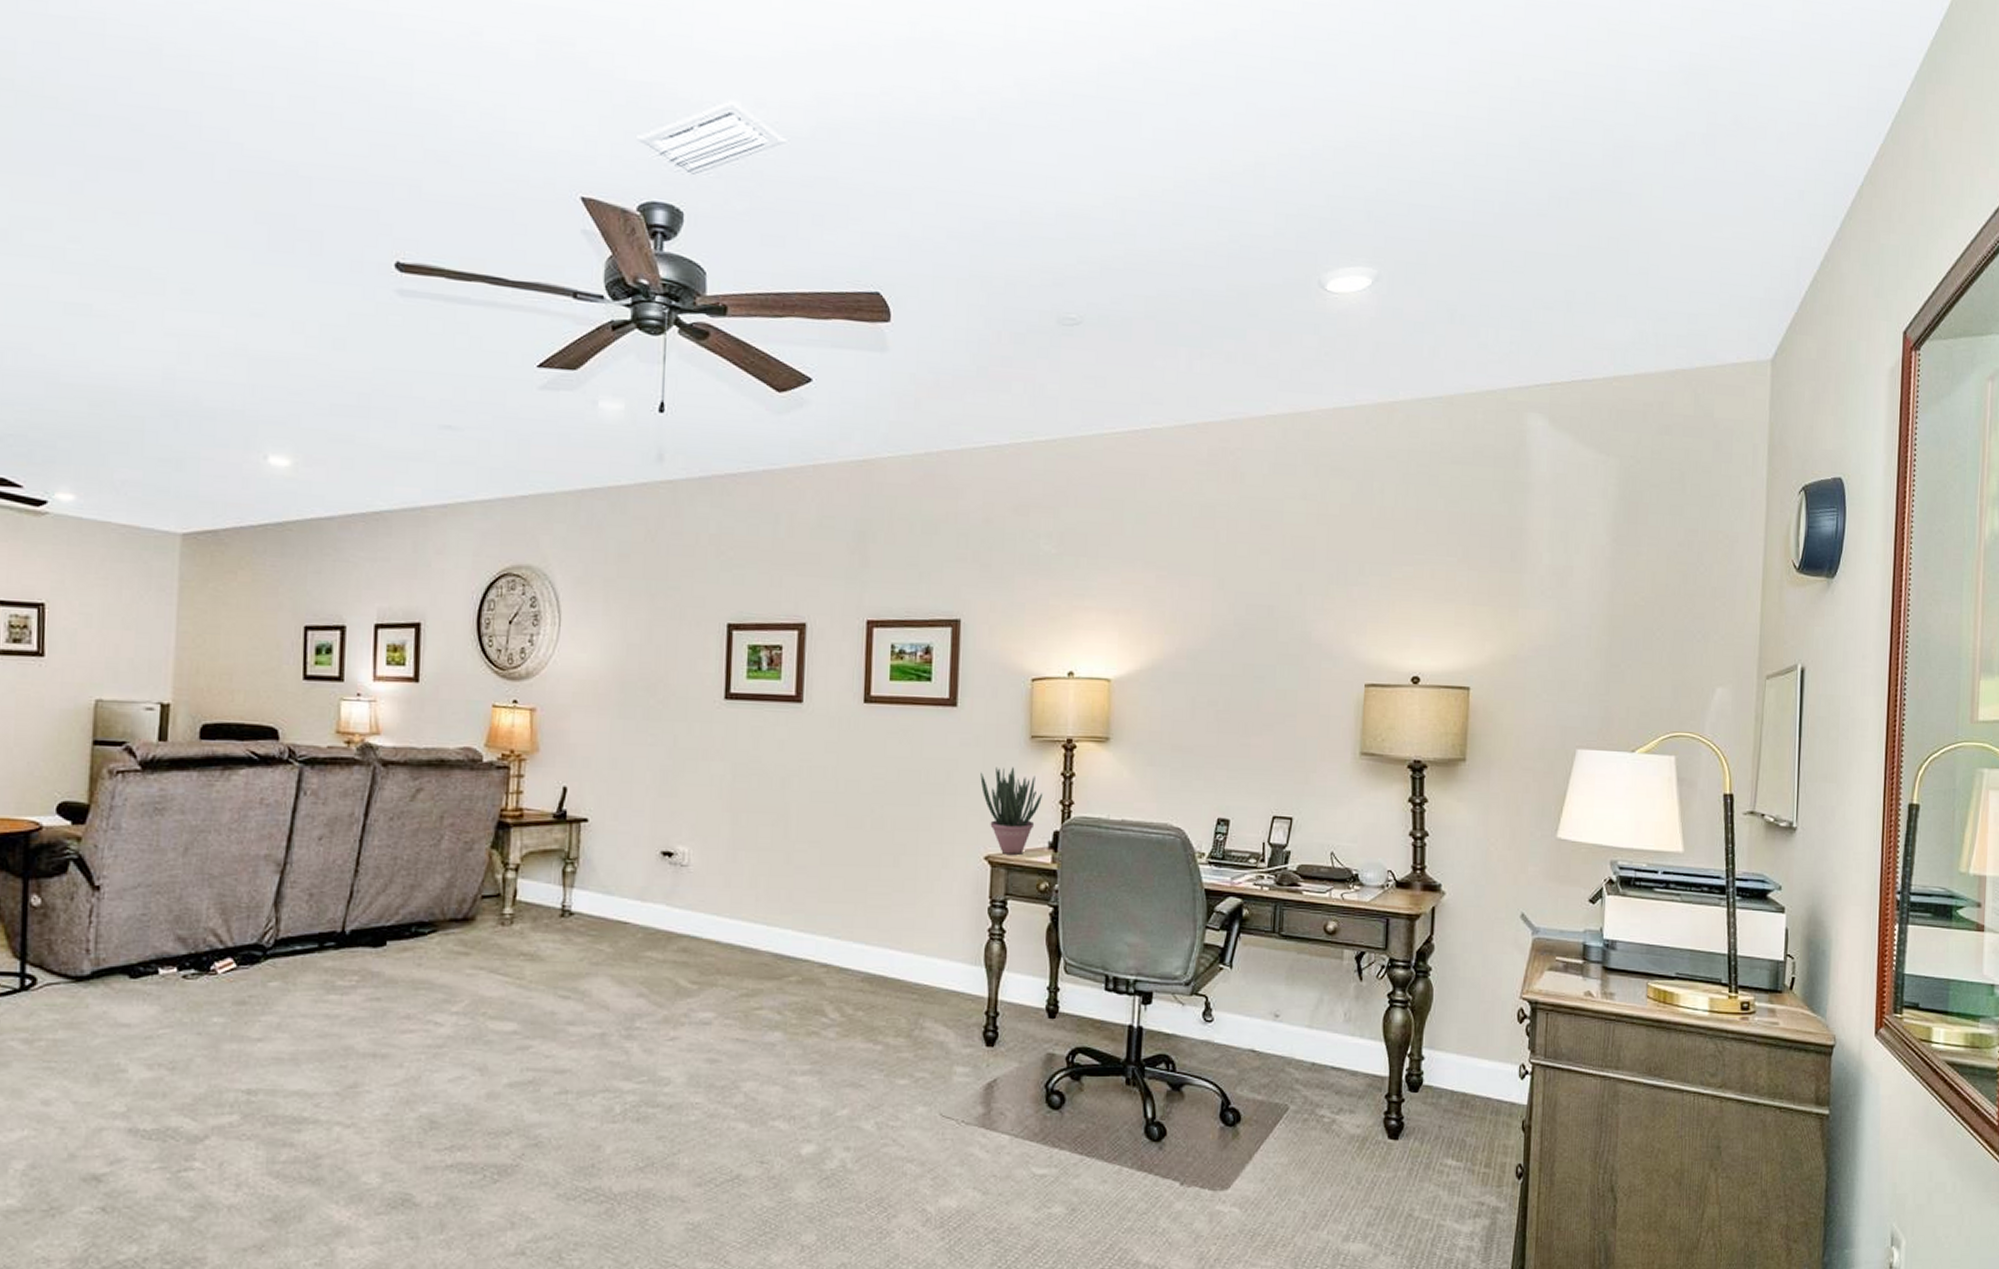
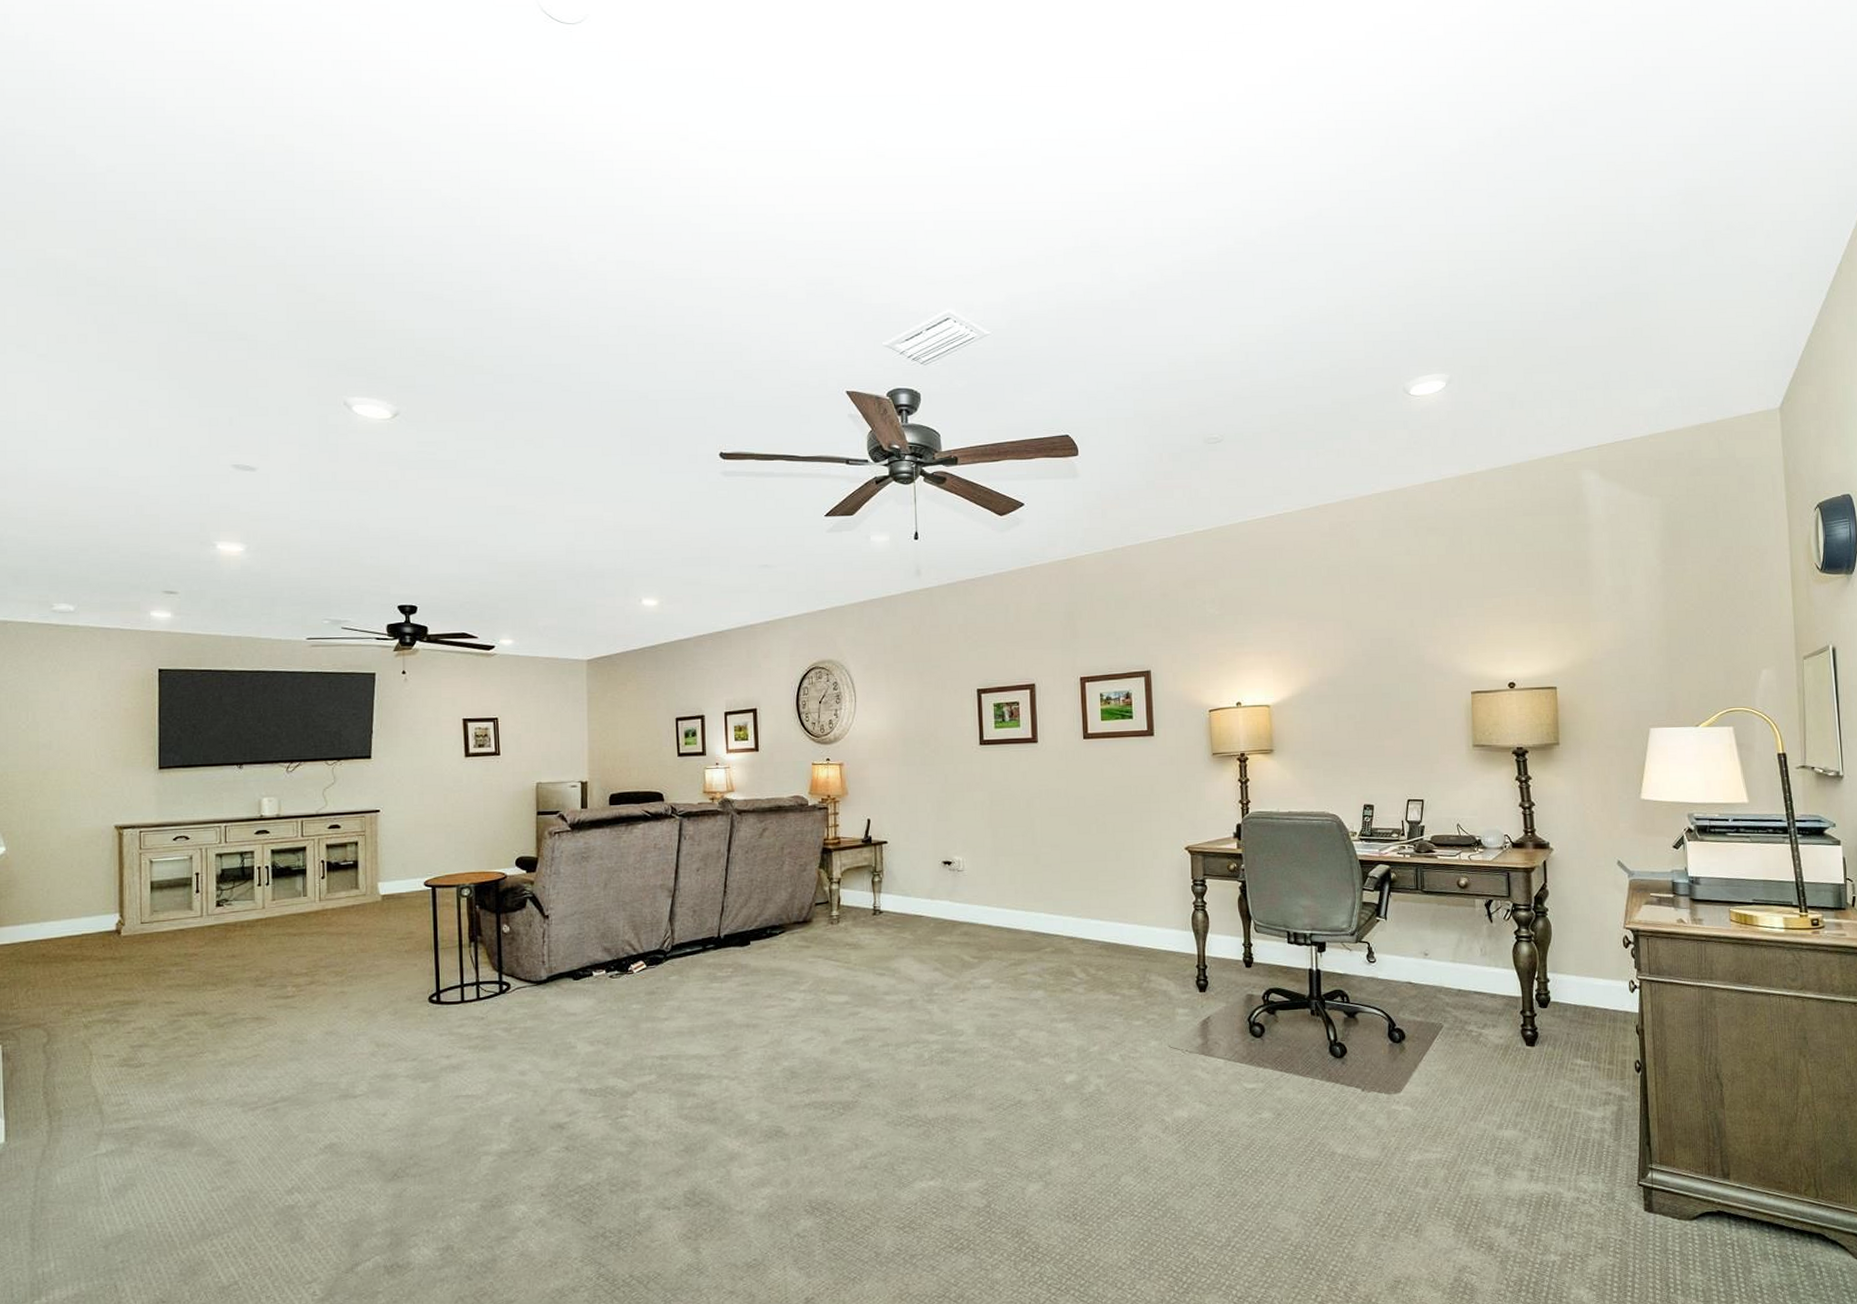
potted plant: present [980,766,1042,855] -> none [1176,778,1225,844]

